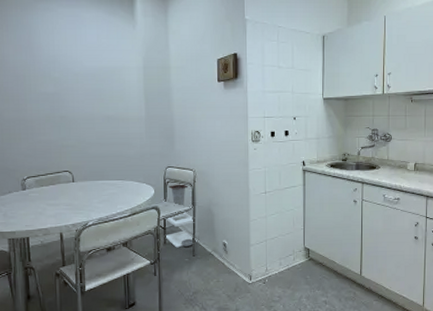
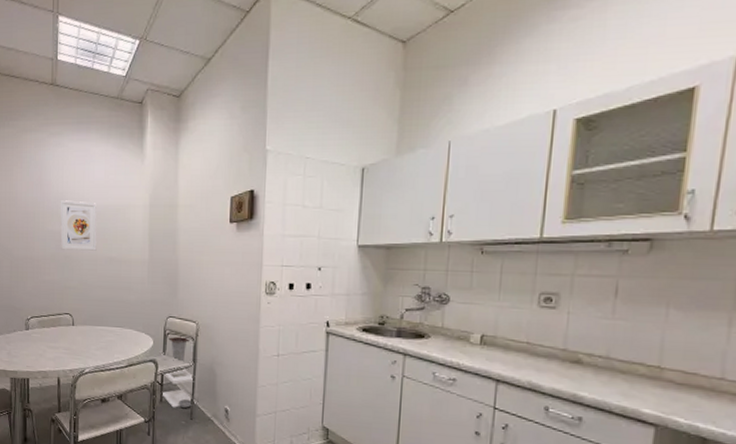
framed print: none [52,63,93,111] -> present [60,200,97,251]

